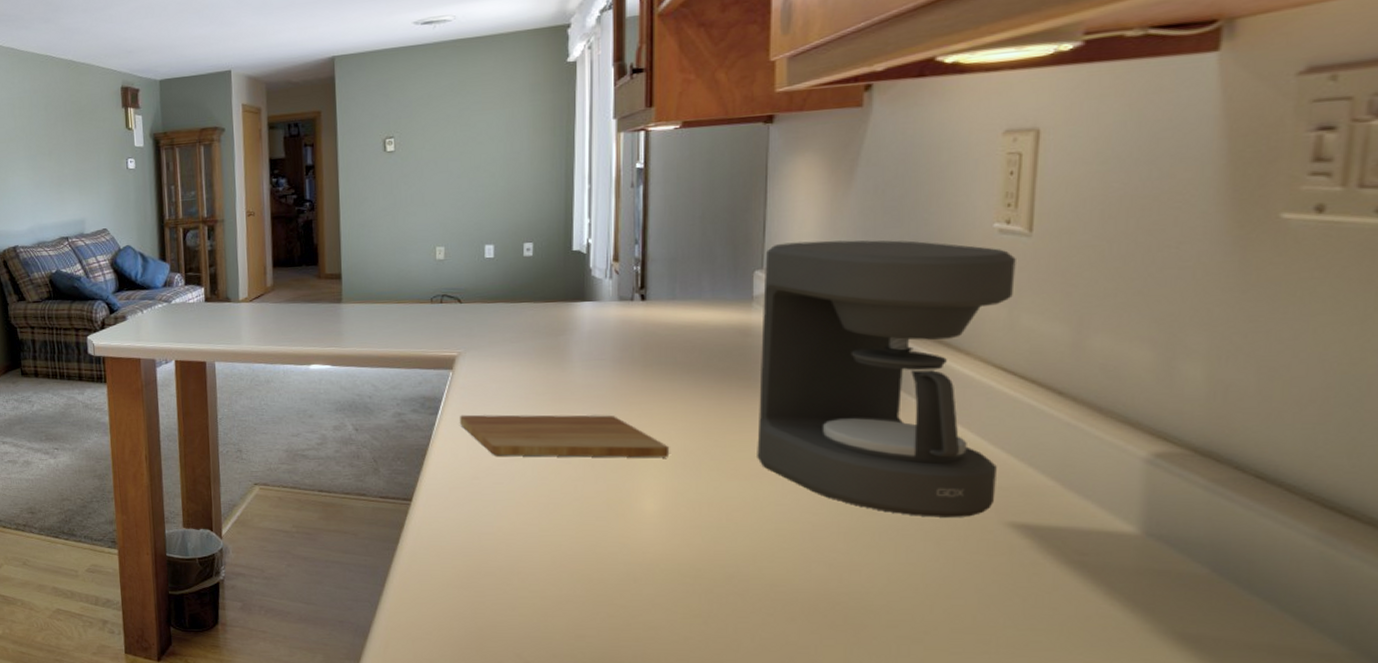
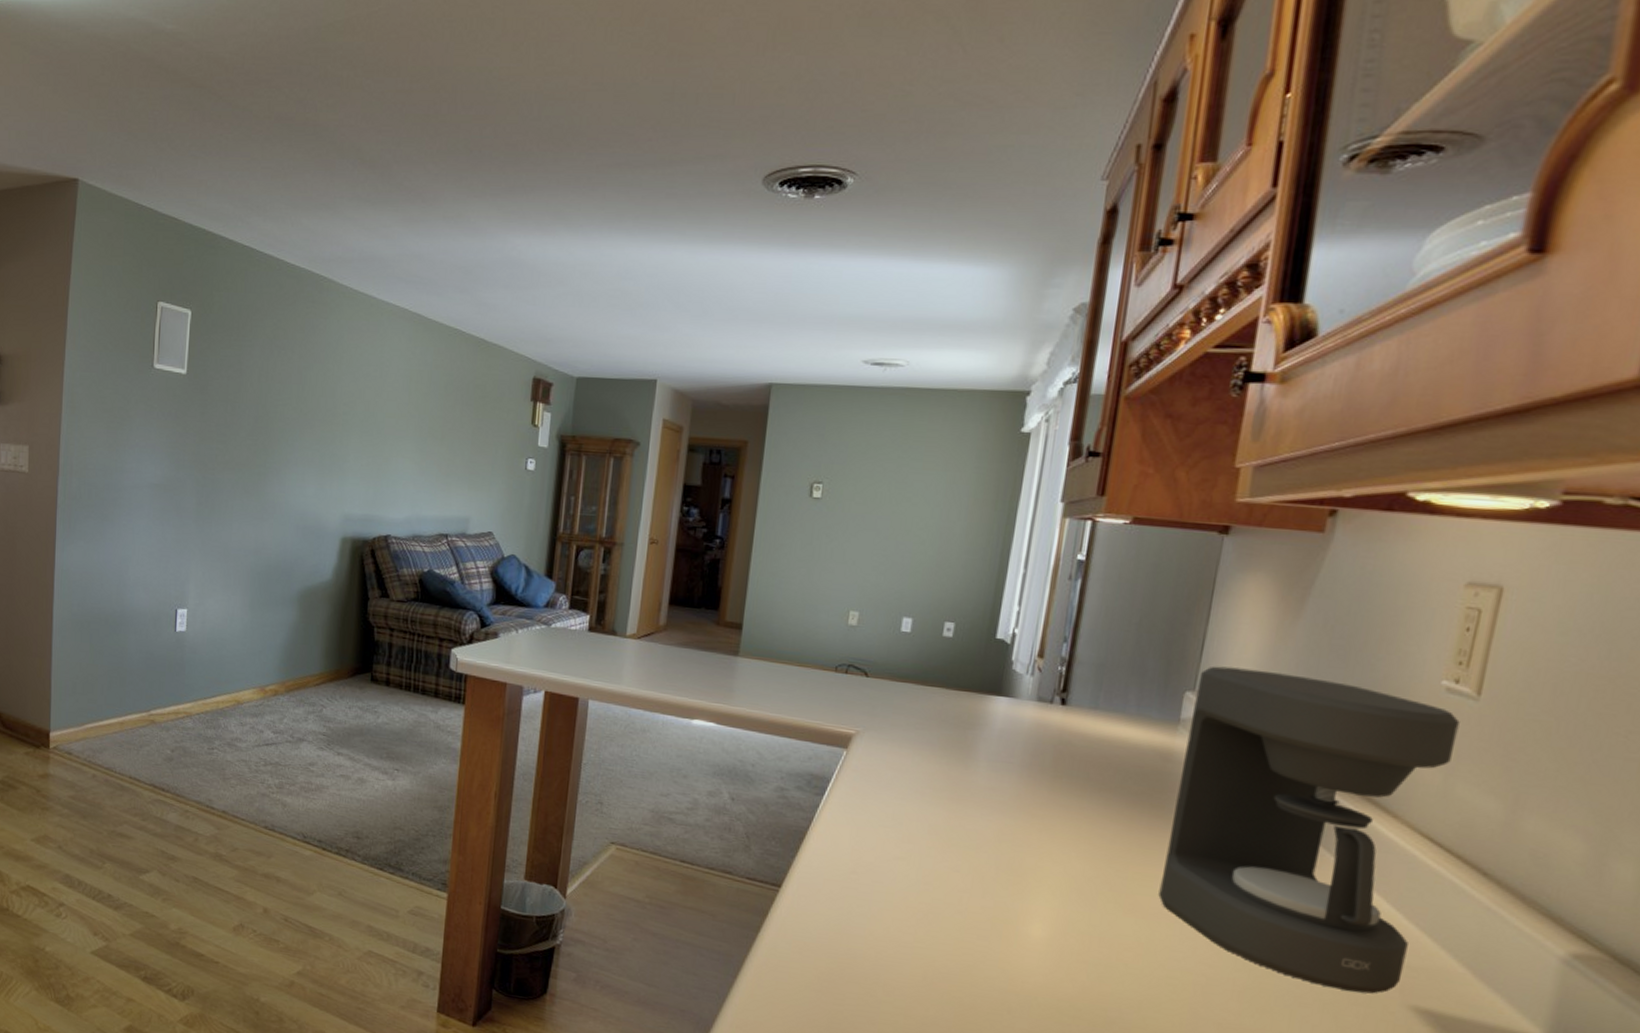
cutting board: present [459,414,670,458] -> none [845,800,1068,880]

